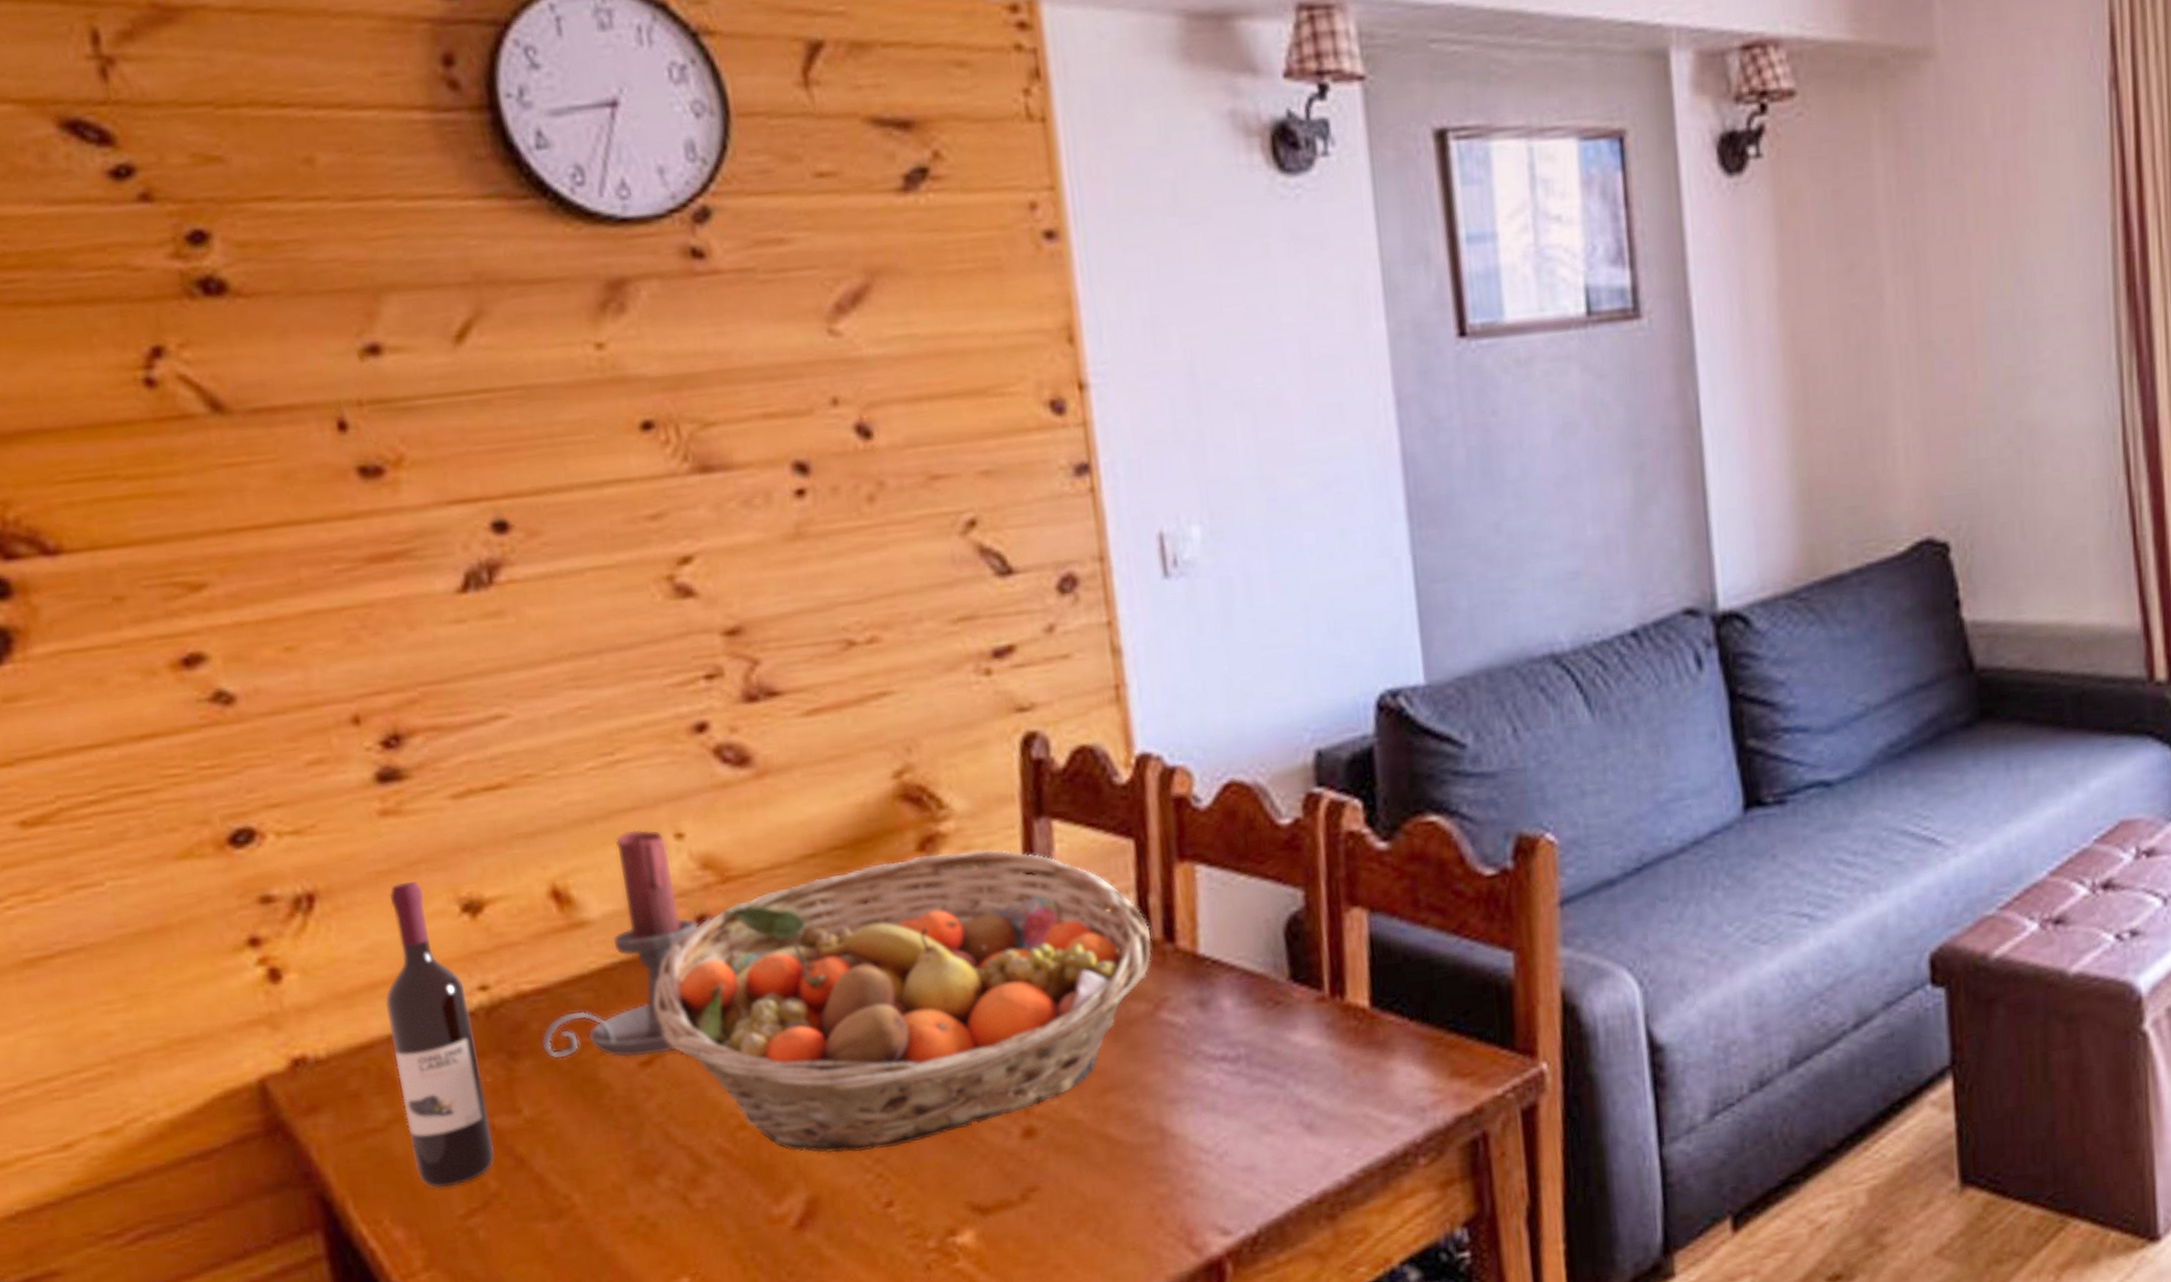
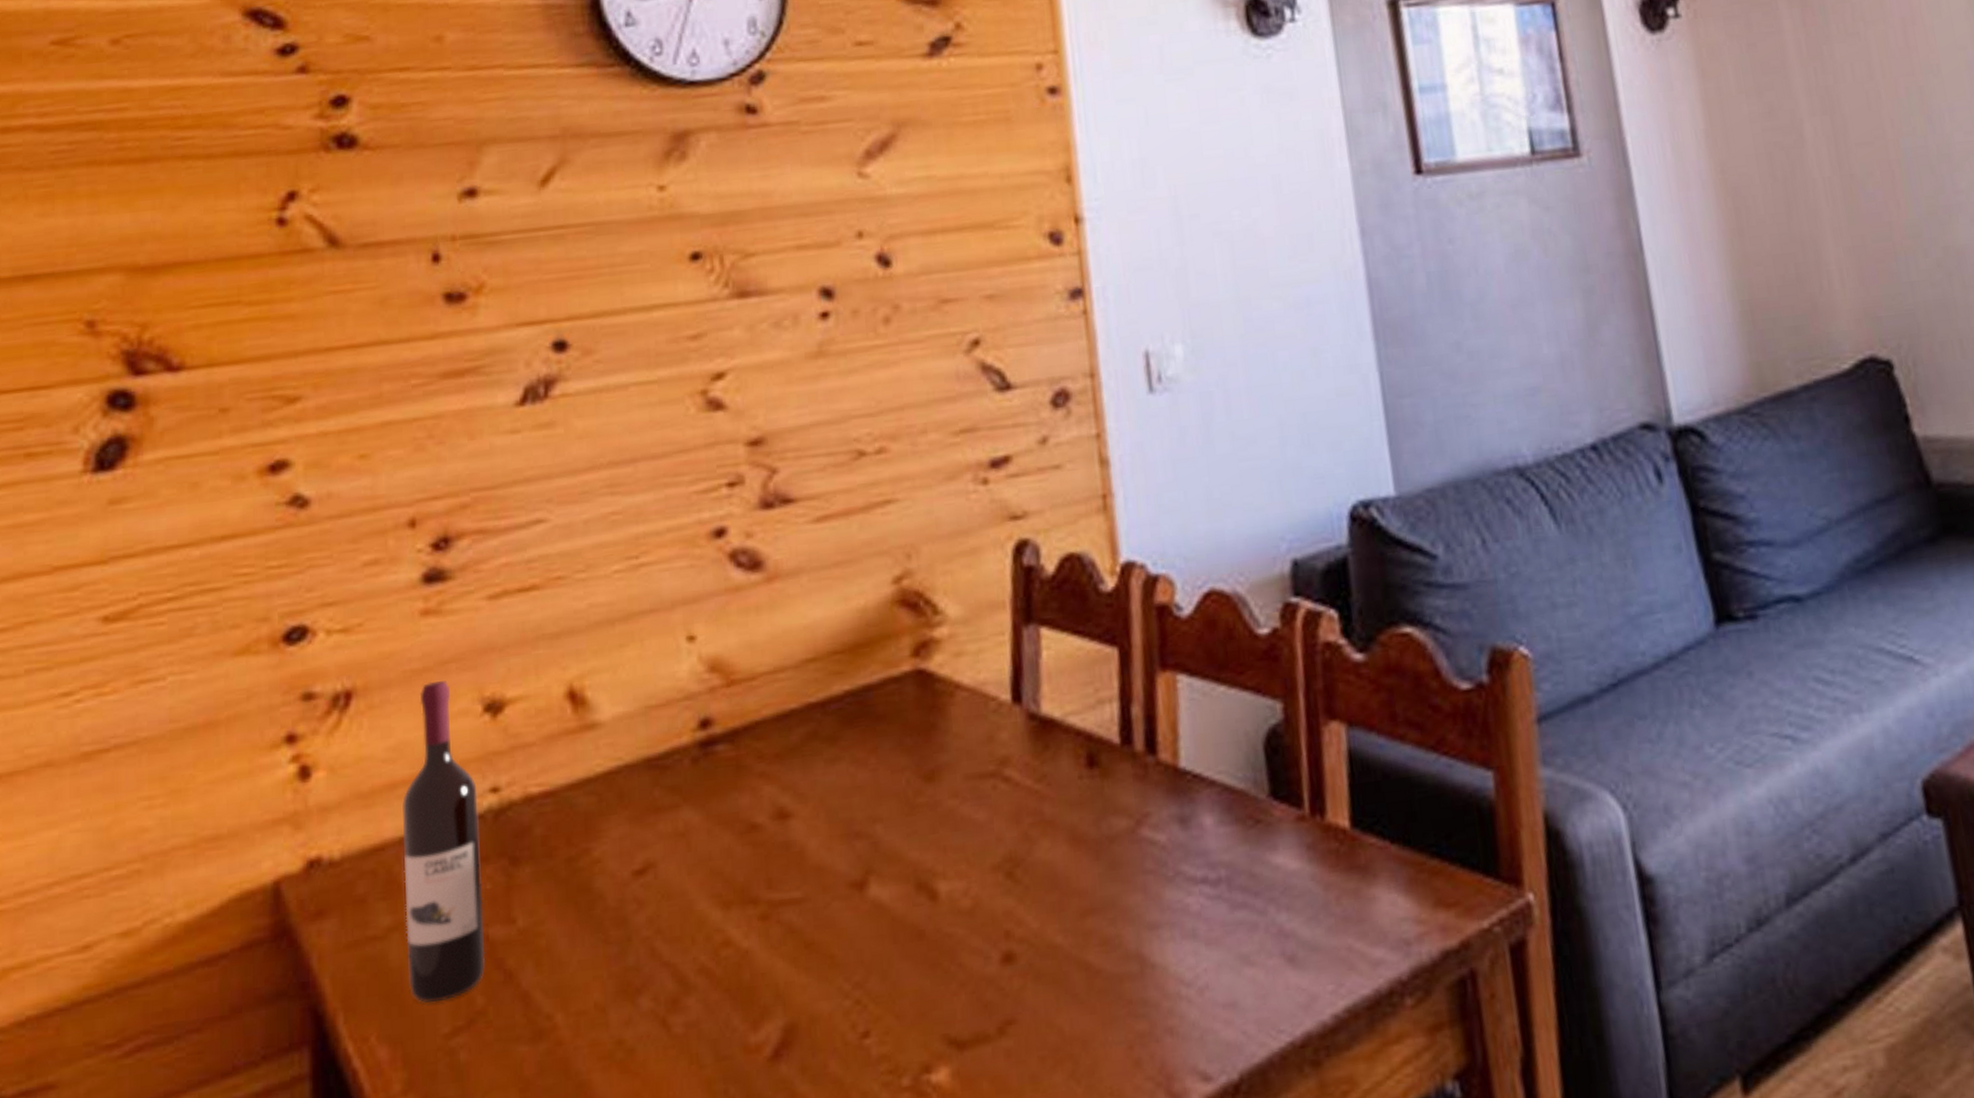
candle holder: present [541,829,698,1060] -> none [542,631,701,867]
fruit basket: present [653,849,1151,1154] -> none [652,655,1134,976]

